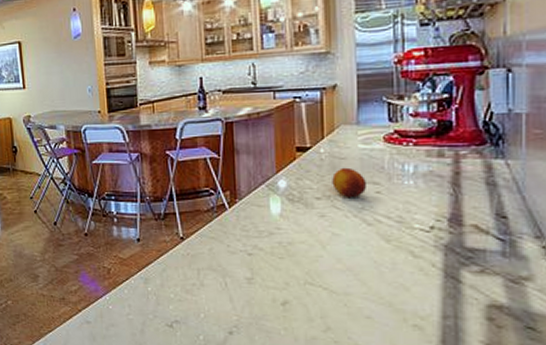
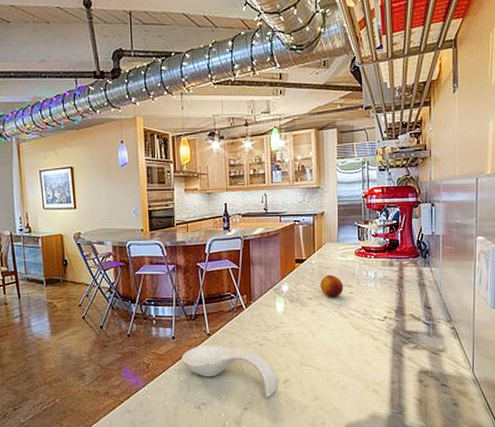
spoon rest: none [148,250,276,322] -> present [181,344,279,397]

